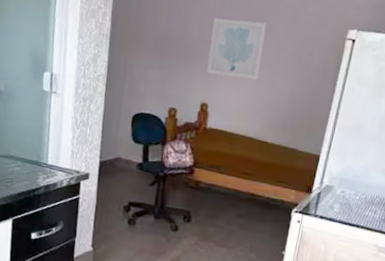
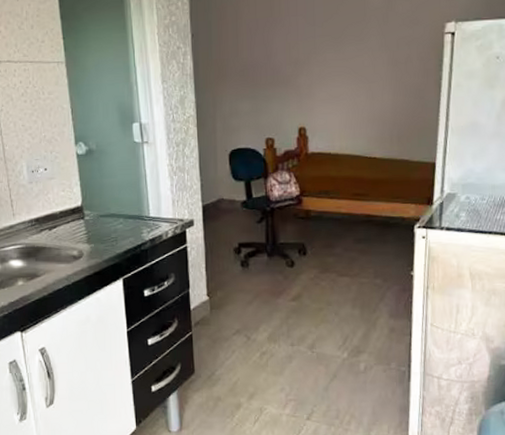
wall art: present [207,18,267,80] -> none [298,32,356,96]

